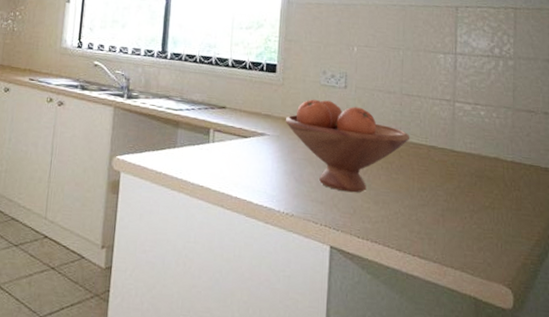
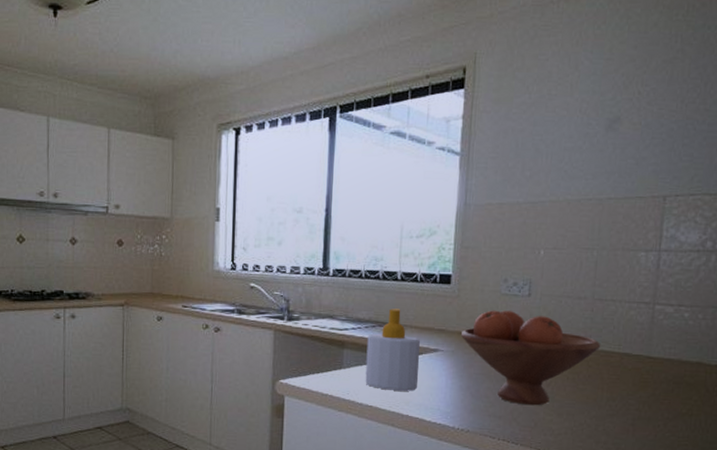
soap bottle: none [197,92,248,173] -> present [365,308,420,391]

